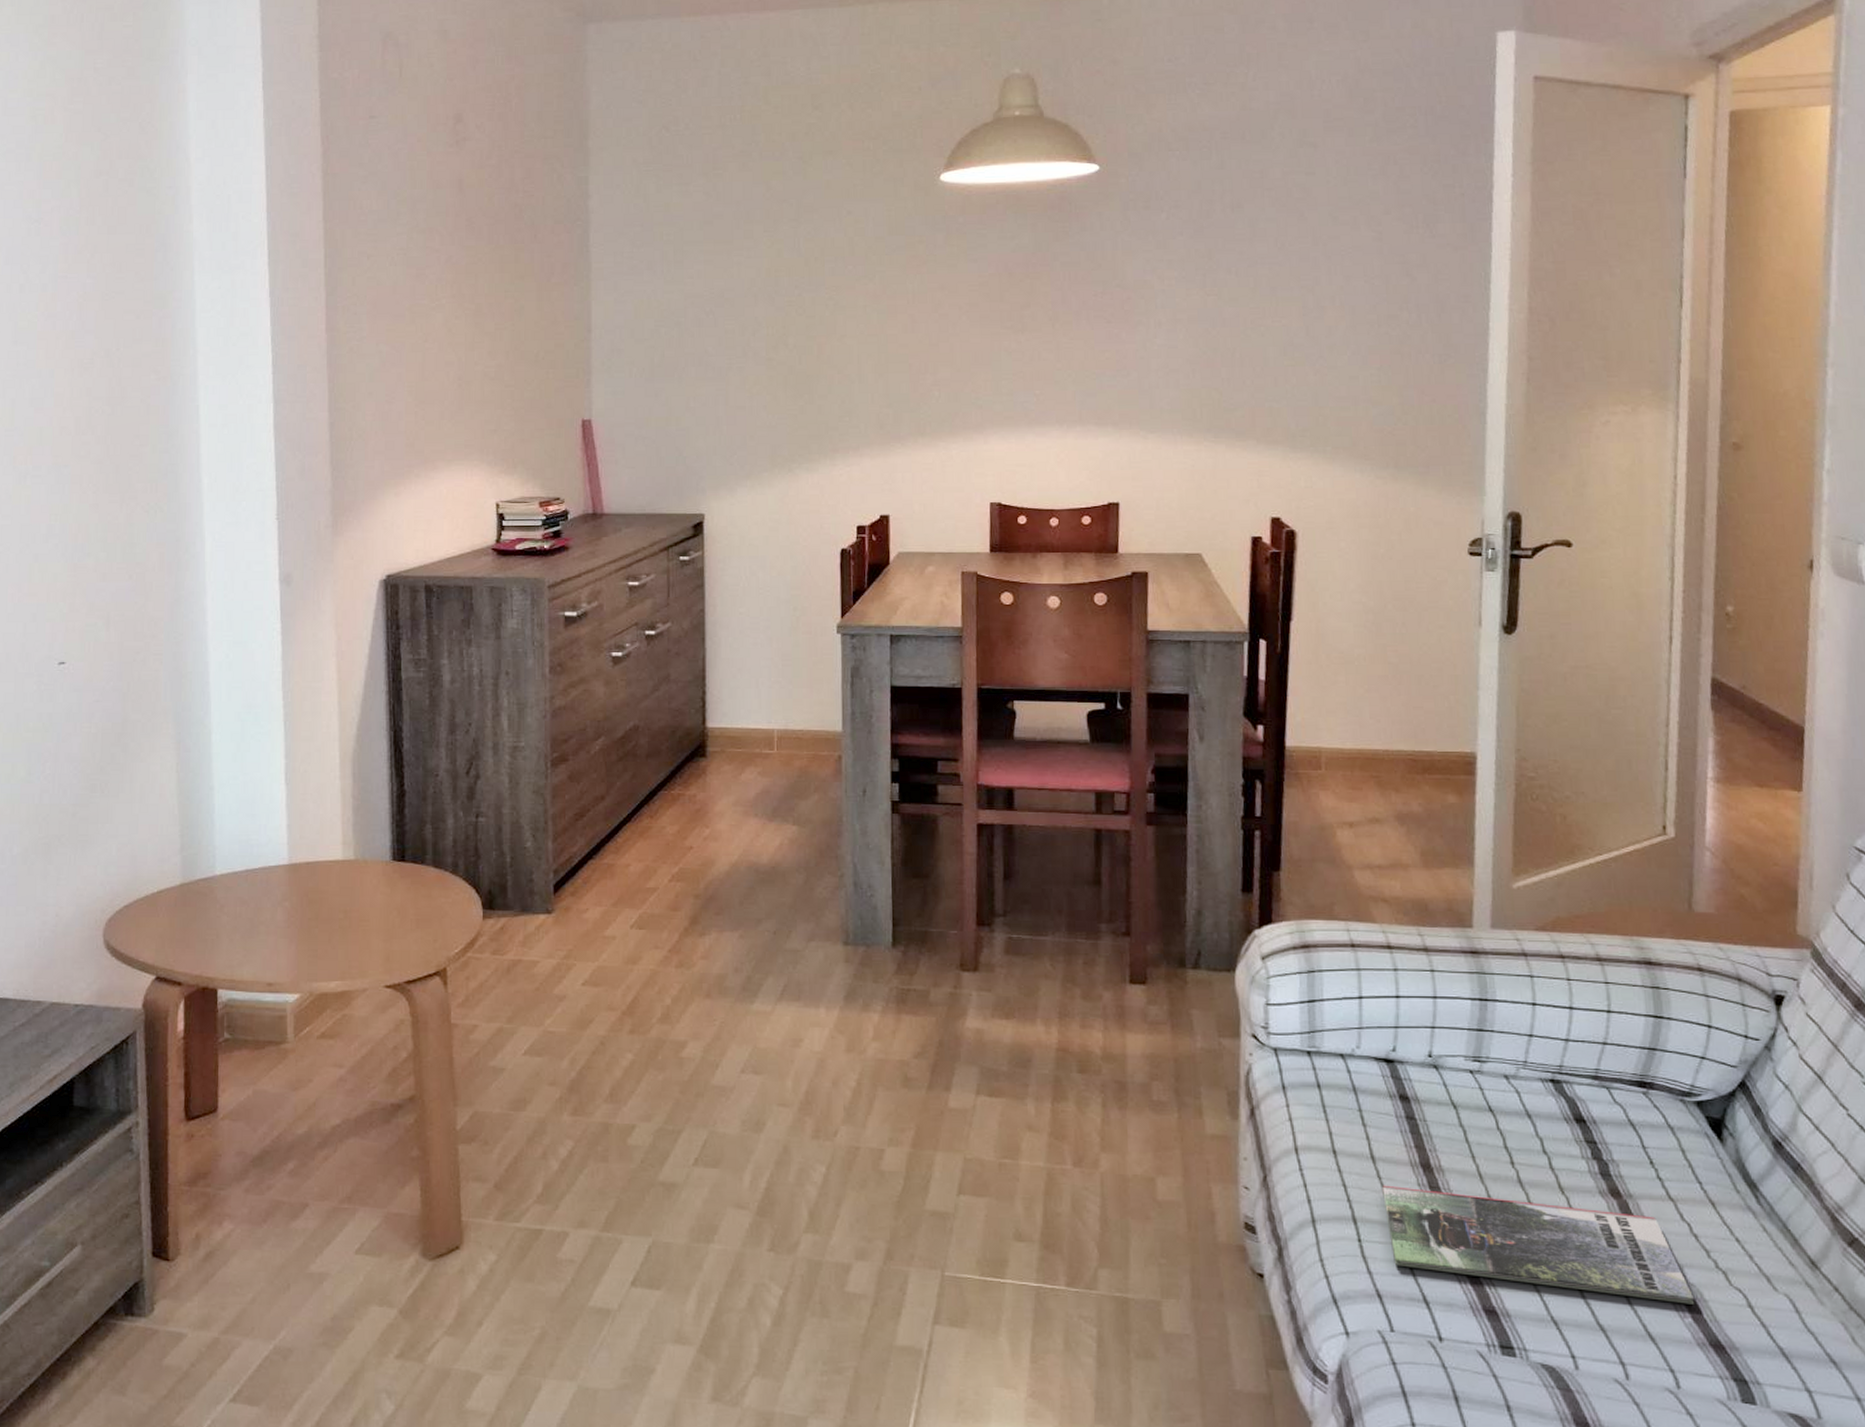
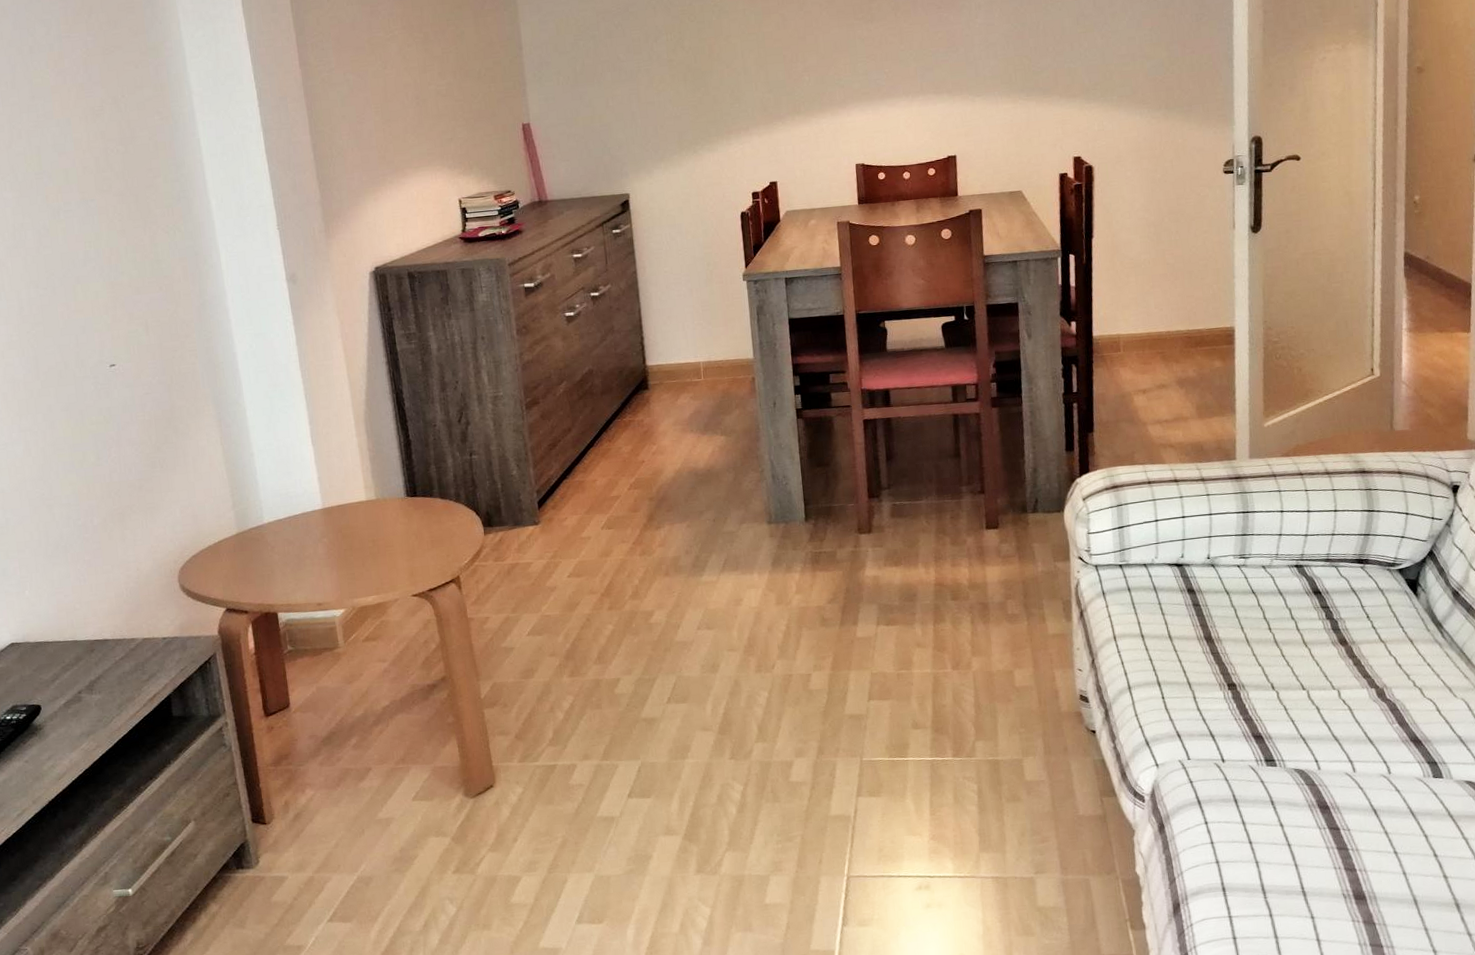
magazine: present [1382,1185,1695,1304] -> none [1178,655,1400,714]

